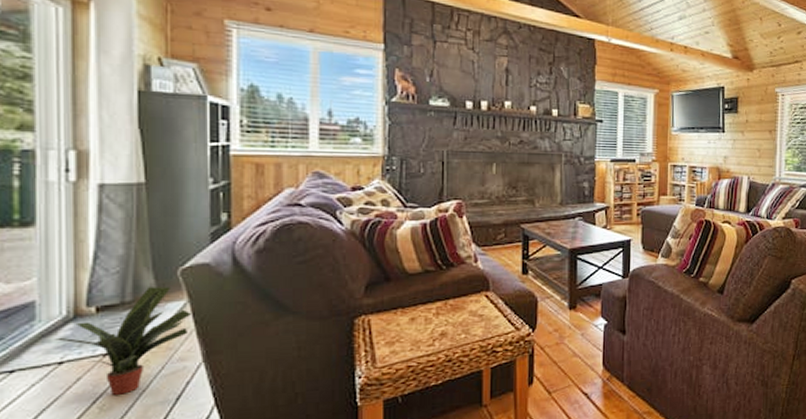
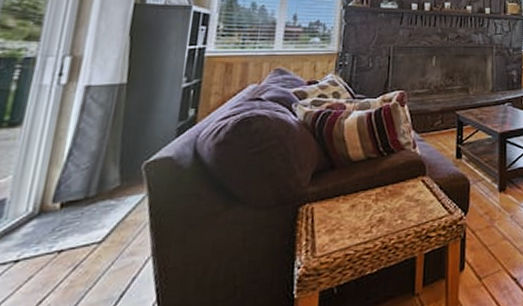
potted plant: present [53,287,191,395] -> none [15,180,148,294]

